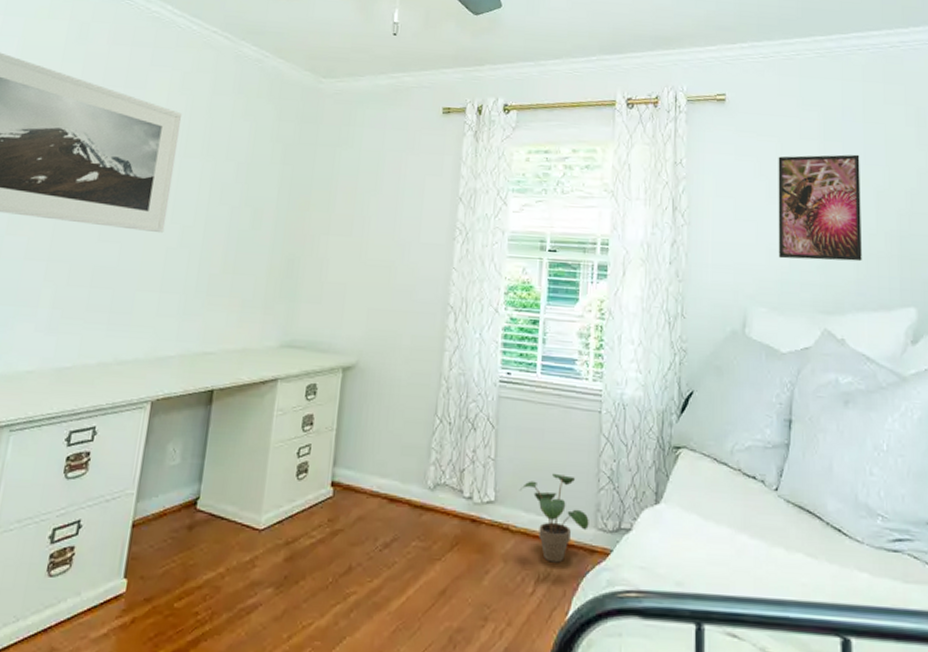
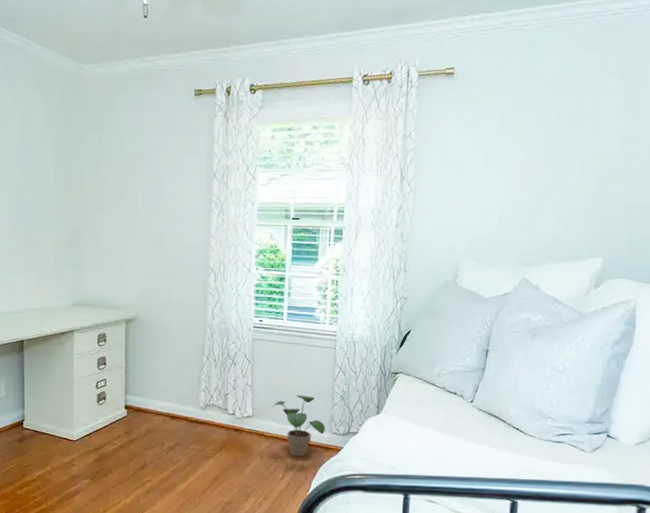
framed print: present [778,154,862,262] -> none [490,122,571,220]

